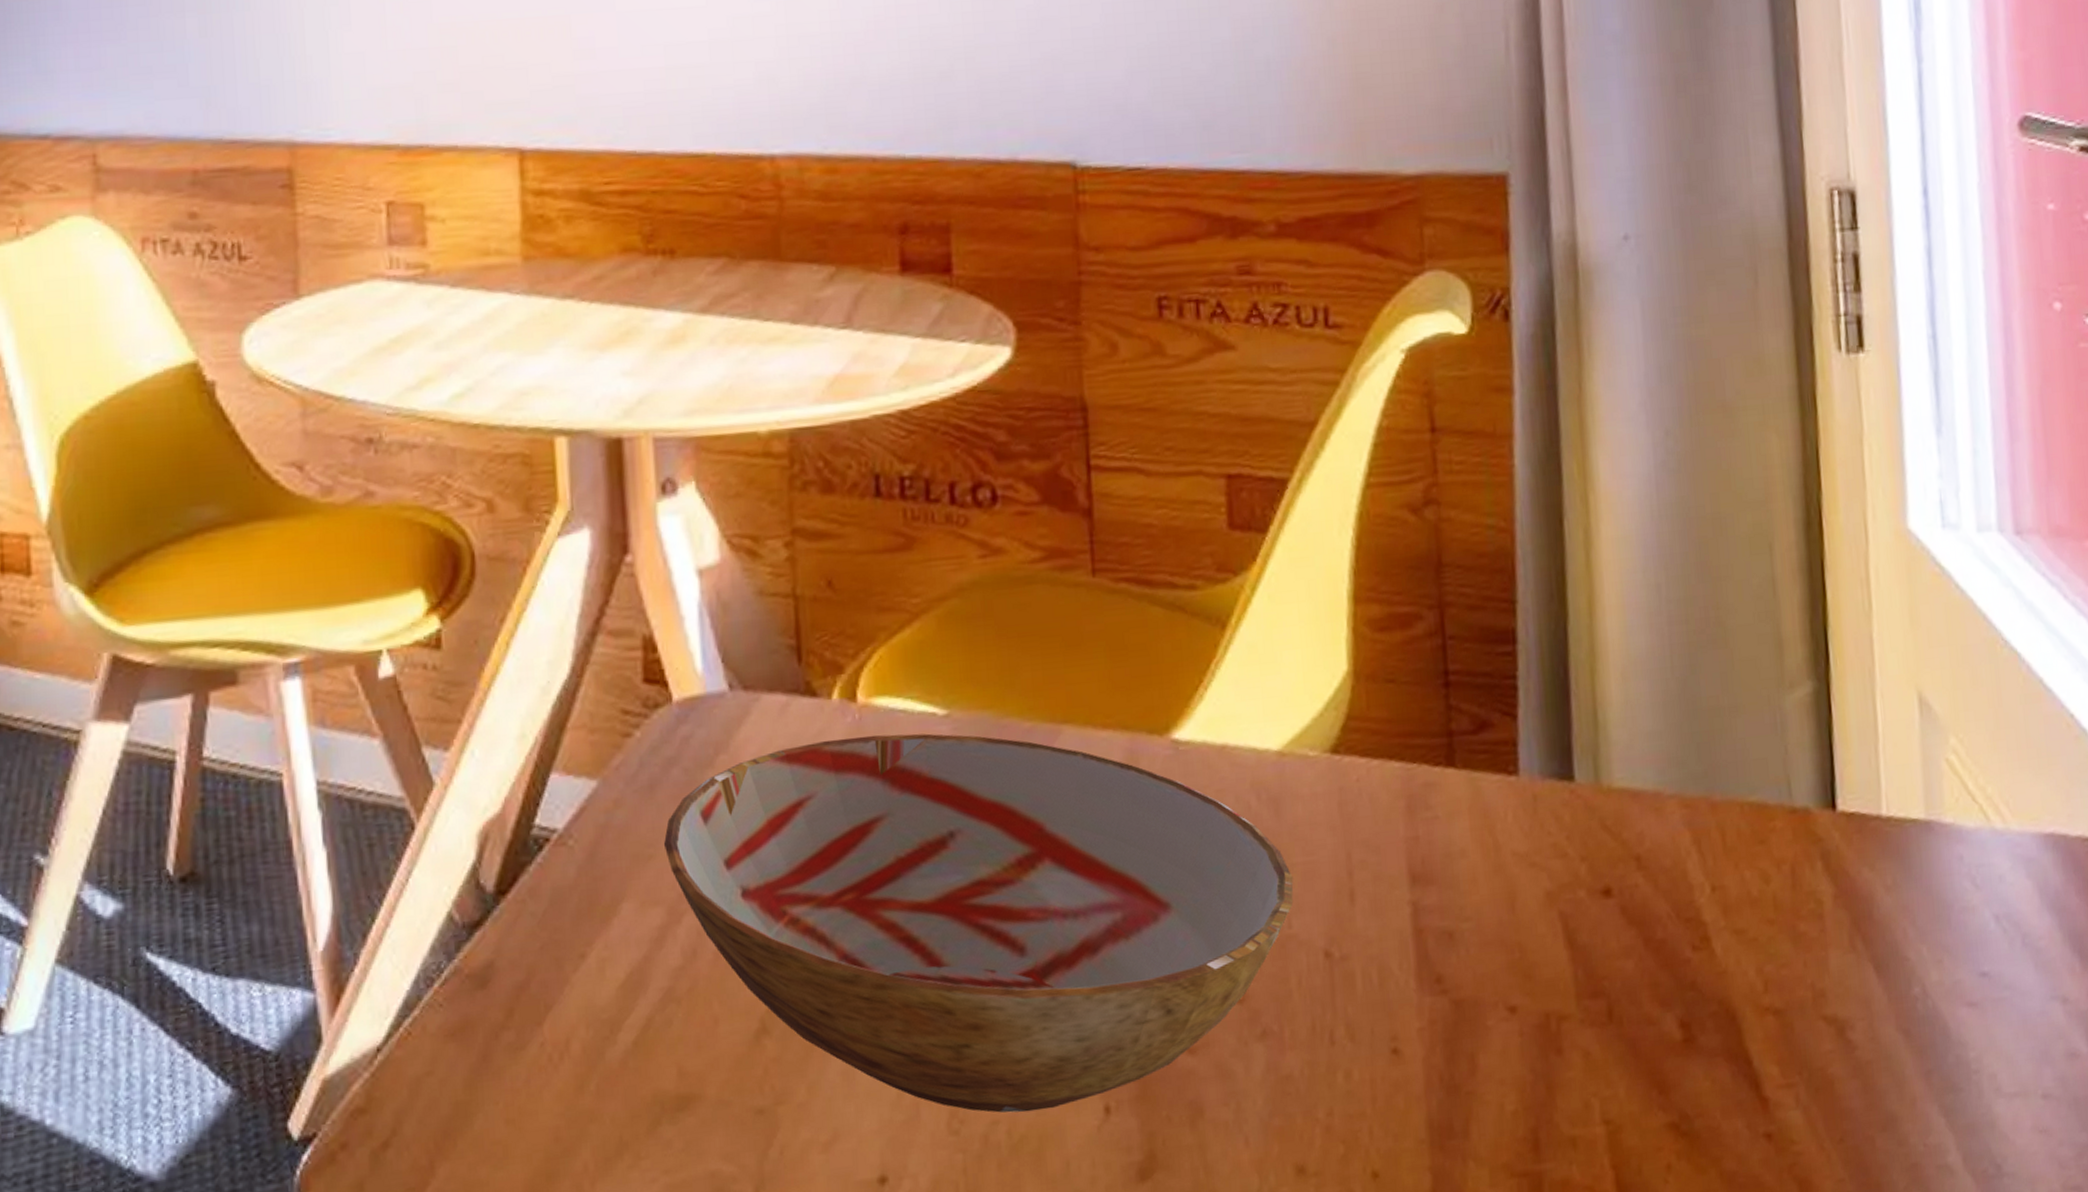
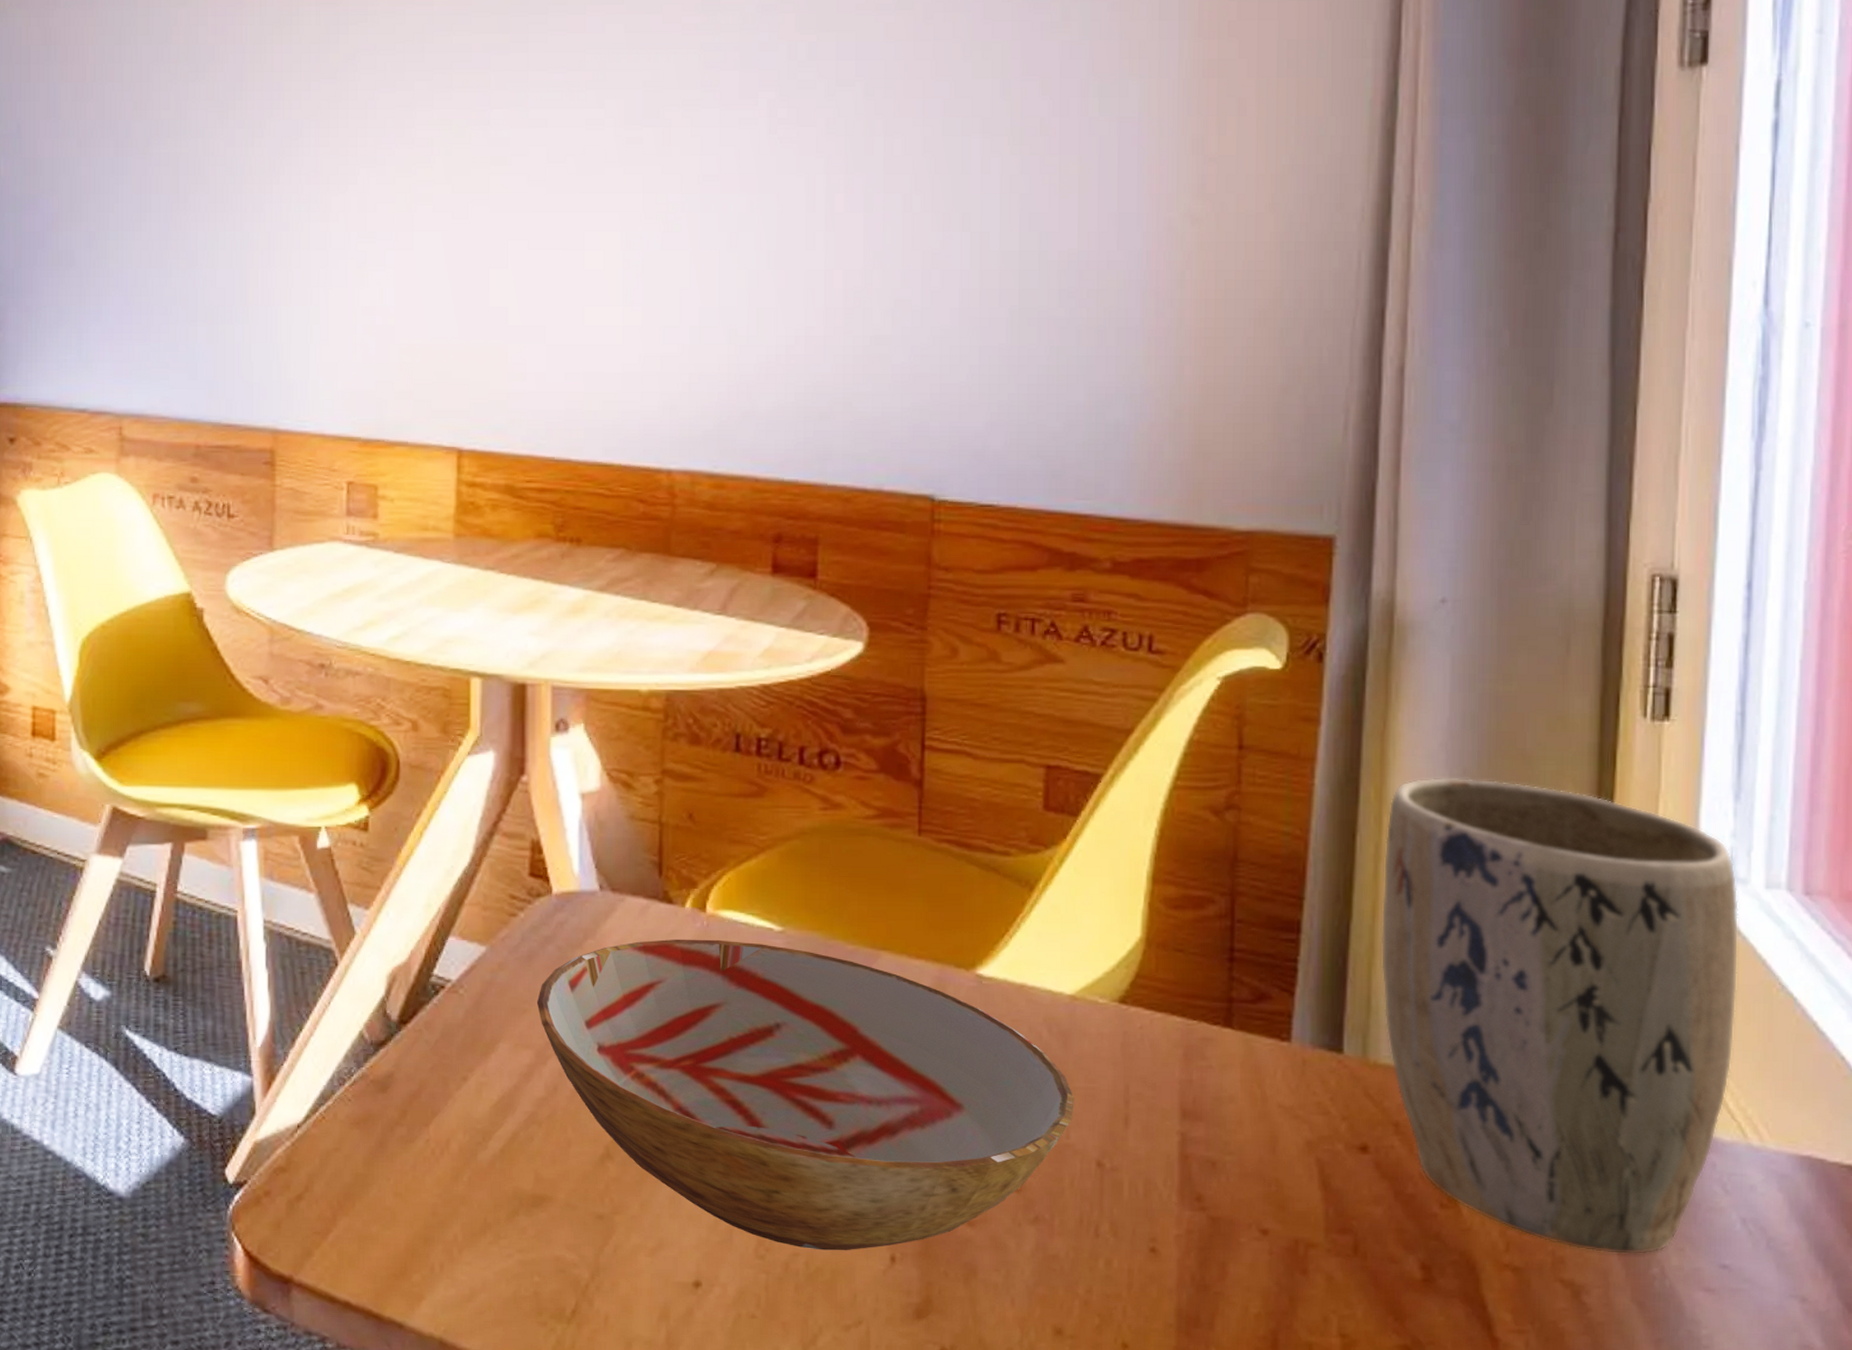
plant pot: none [1593,439,1966,979] -> present [1380,777,1739,1255]

